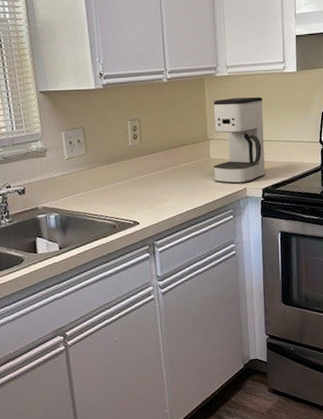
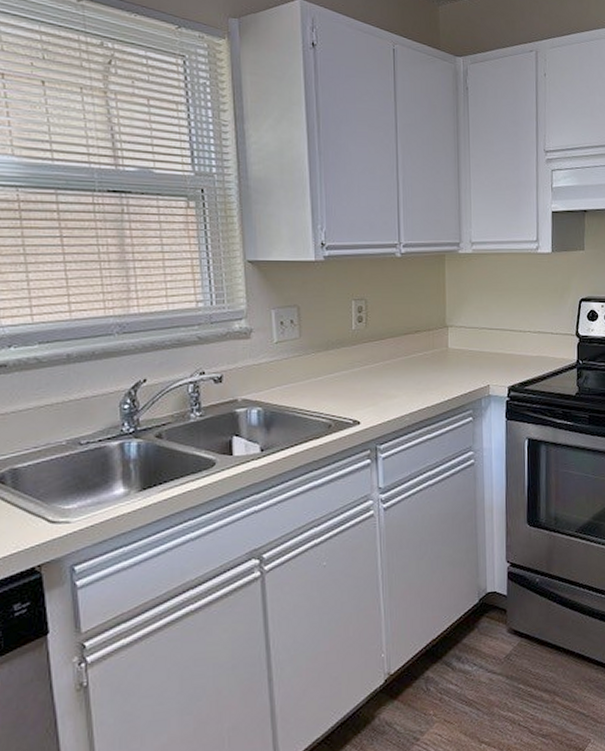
coffee maker: present [213,97,265,184] -> none [452,279,512,380]

